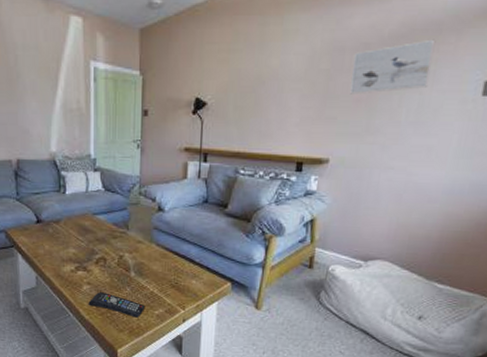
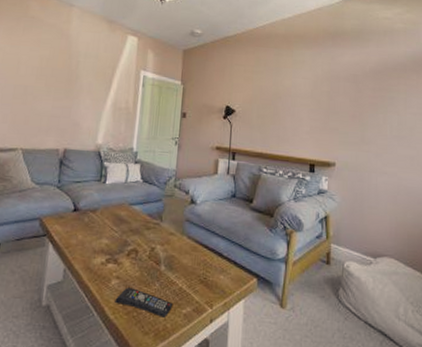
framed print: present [349,39,436,95] -> none [345,75,403,112]

